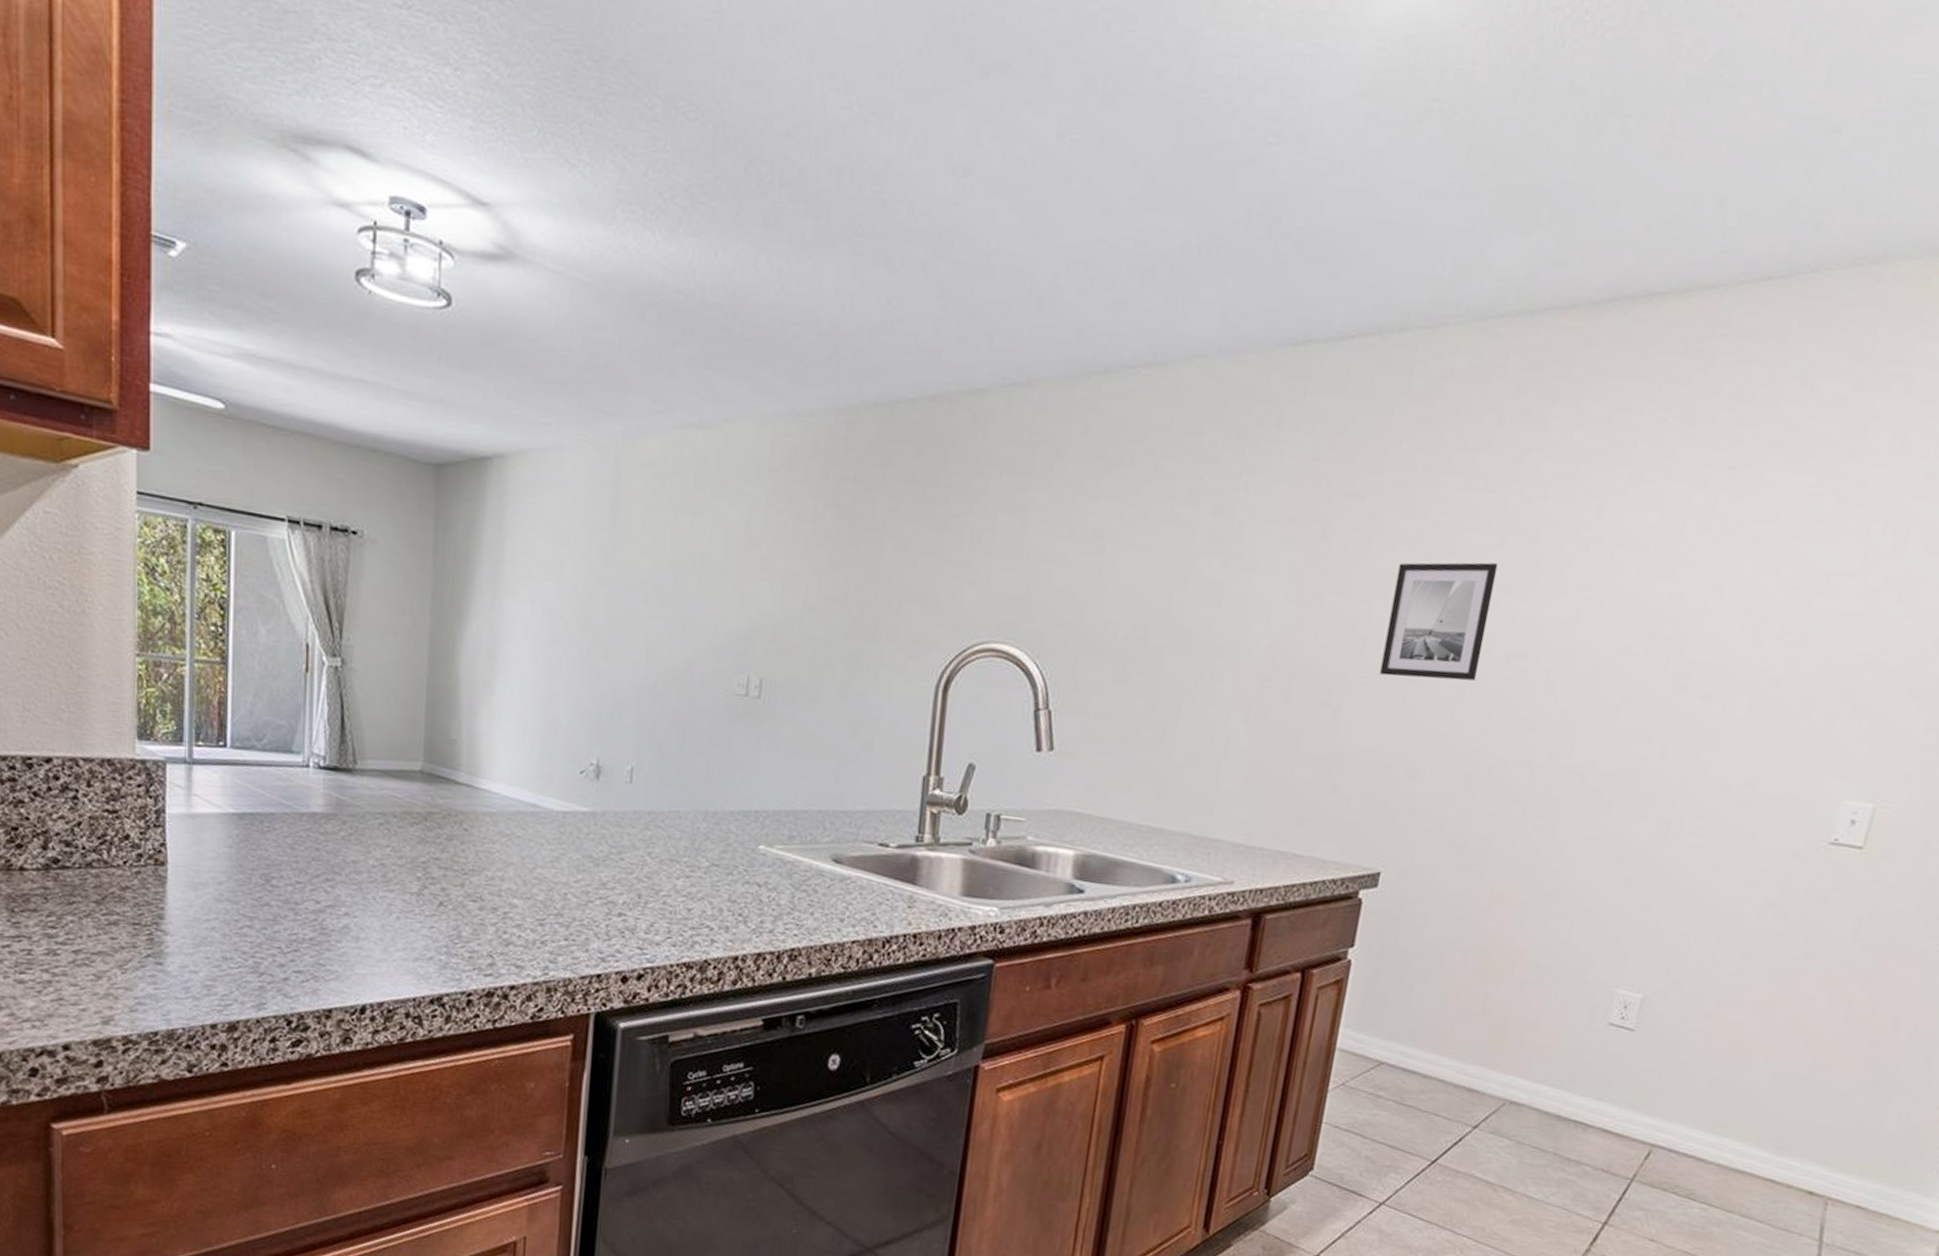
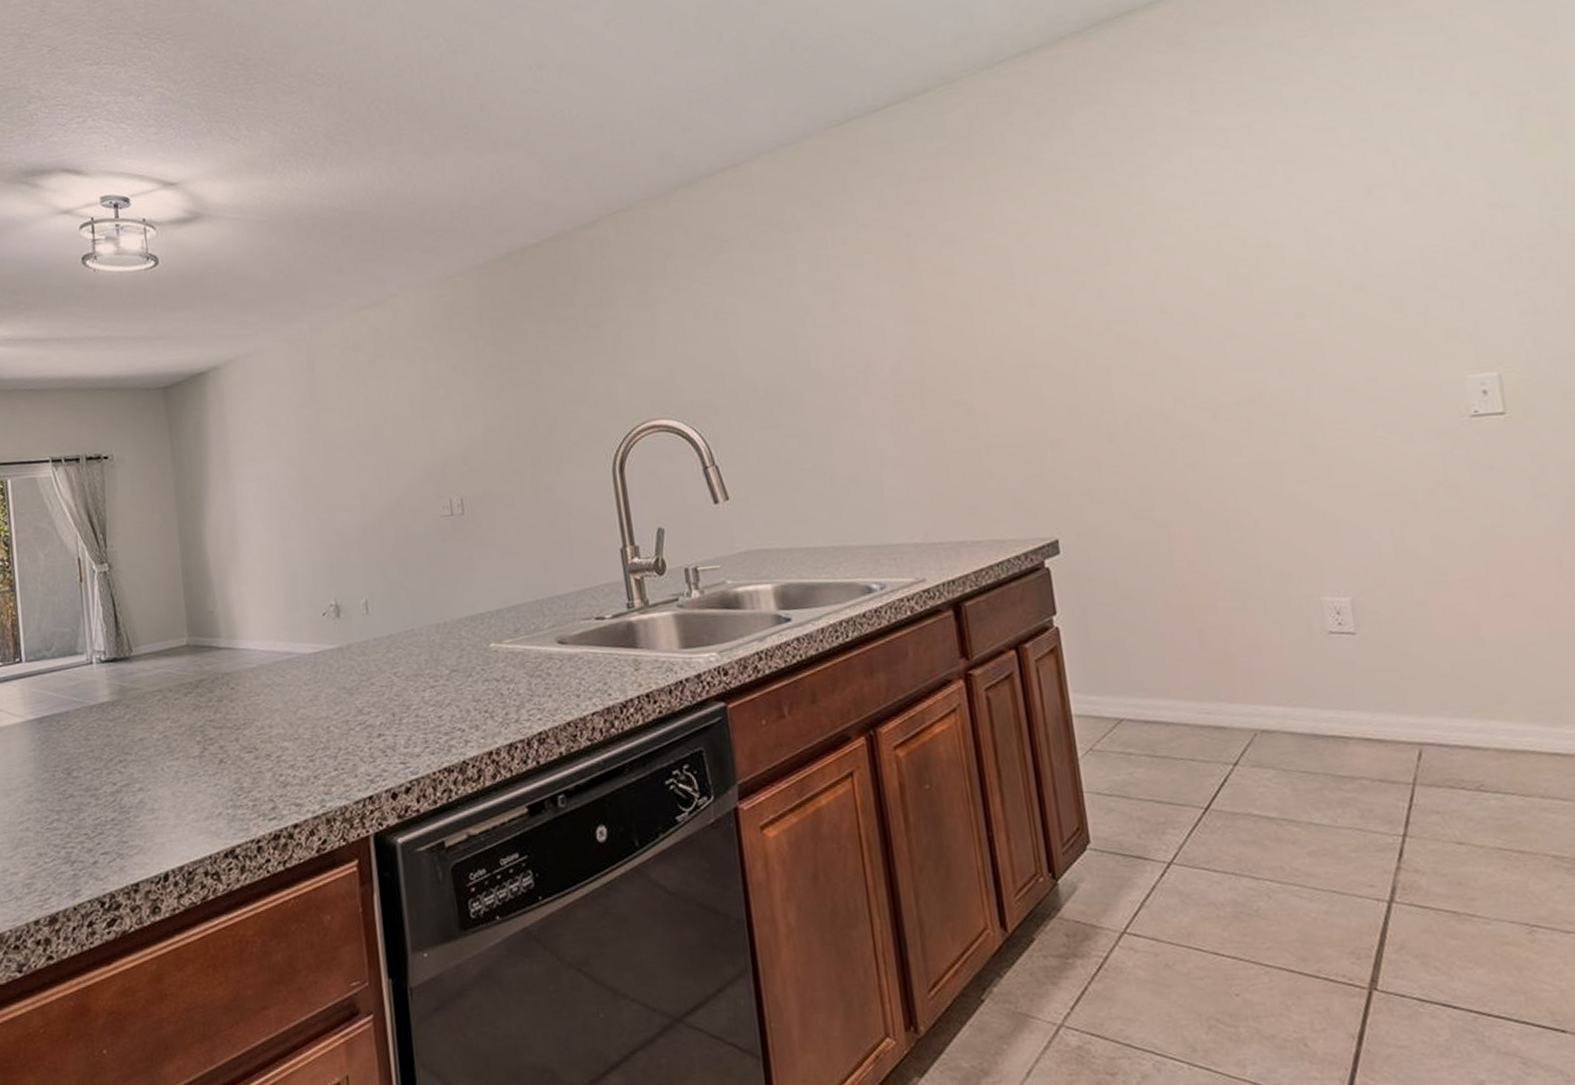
wall art: present [1379,562,1499,681] -> none [984,251,1086,367]

